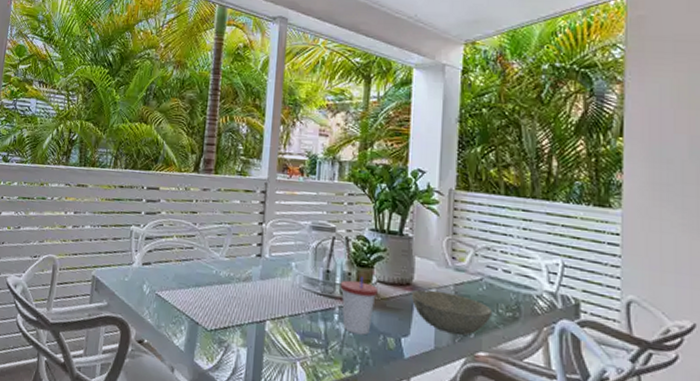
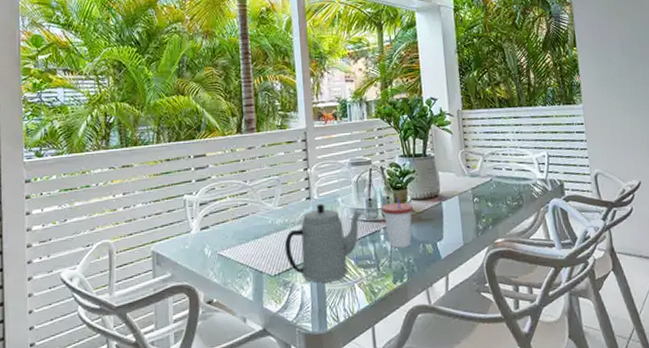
teapot: none [225,264,316,353] -> present [284,203,362,283]
bowl: present [411,289,493,336] -> none [439,196,503,230]

